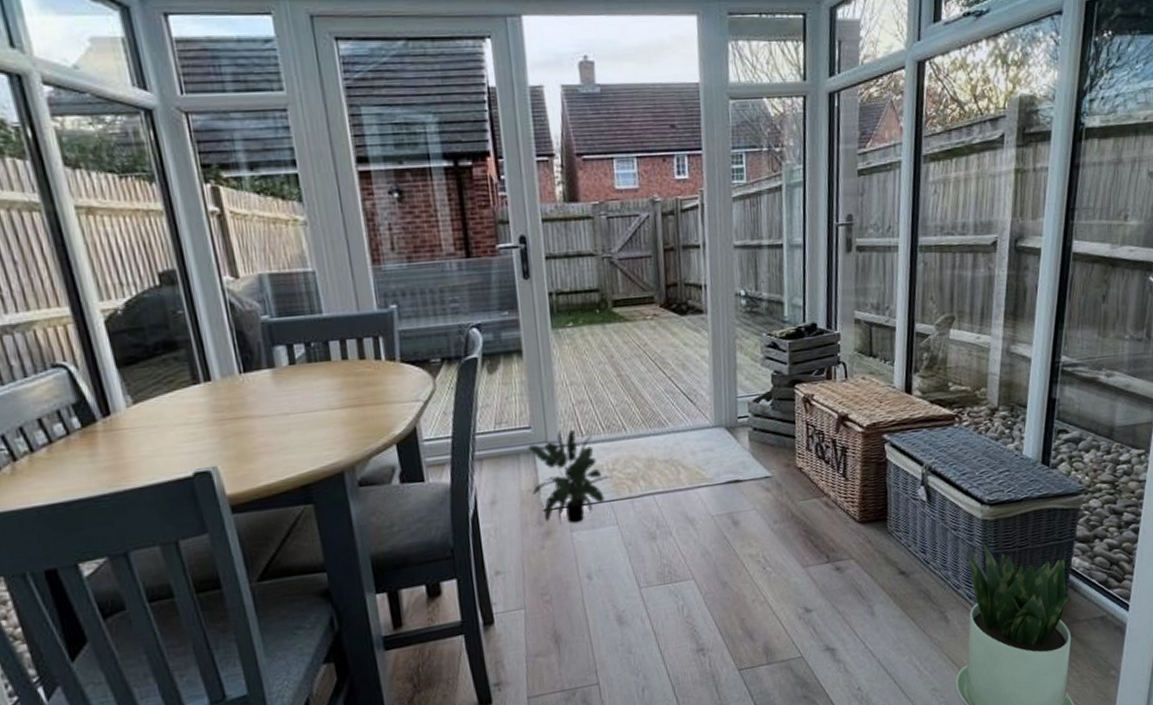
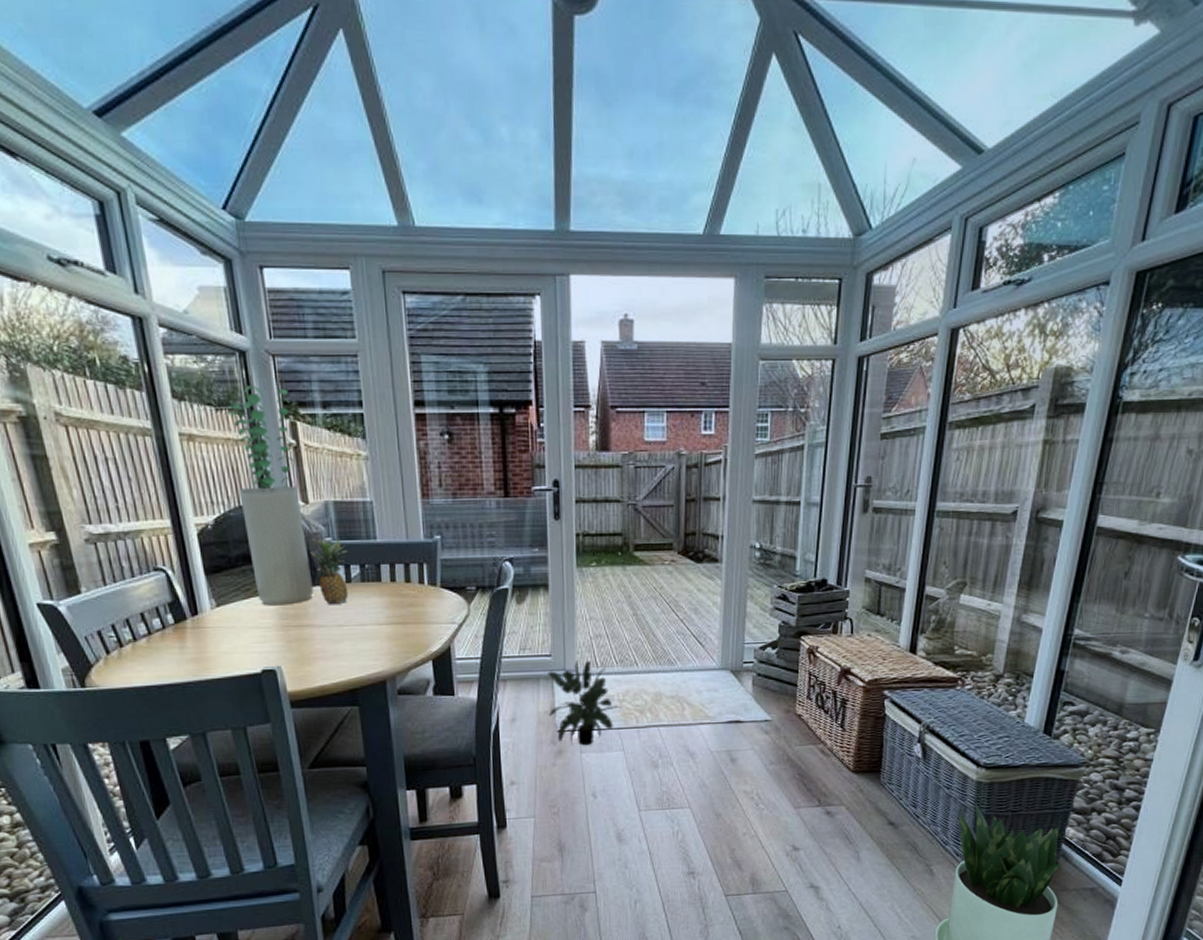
vase: none [135,136,252,398] -> present [229,375,314,606]
fruit: none [244,316,293,391] -> present [310,538,349,604]

